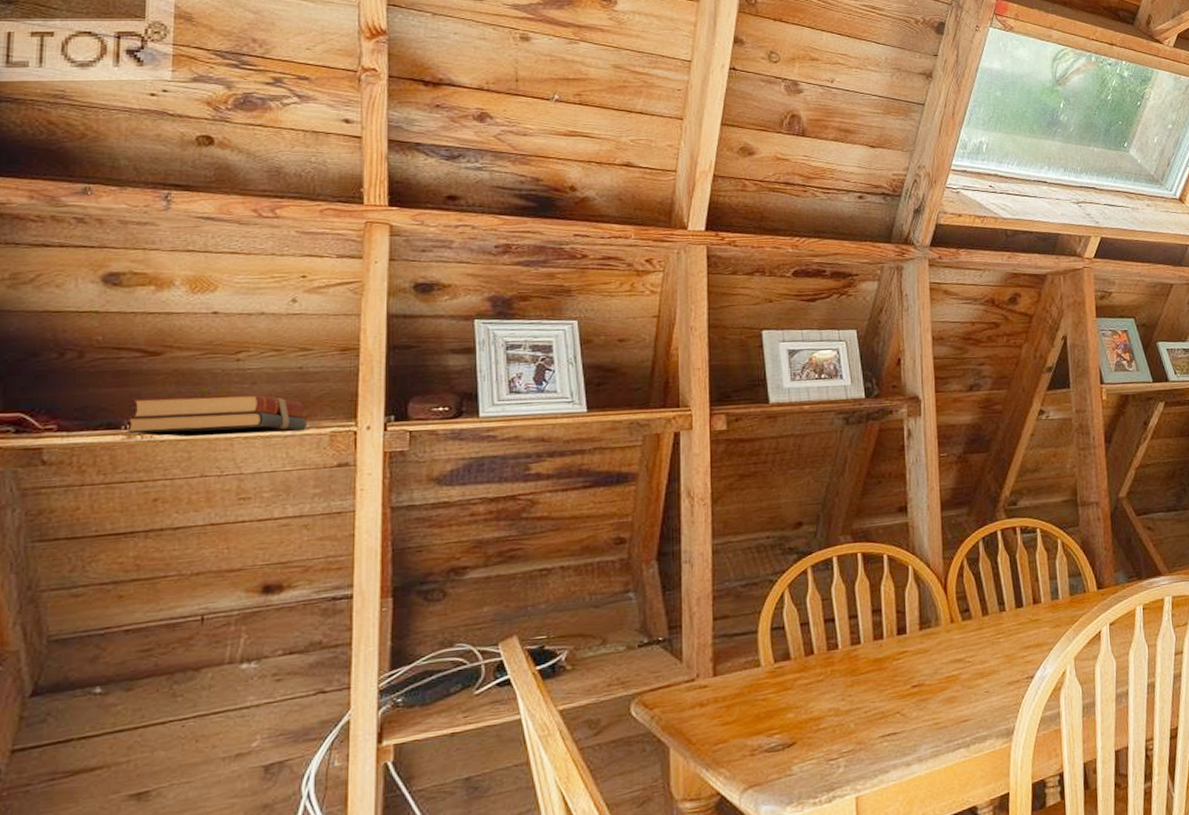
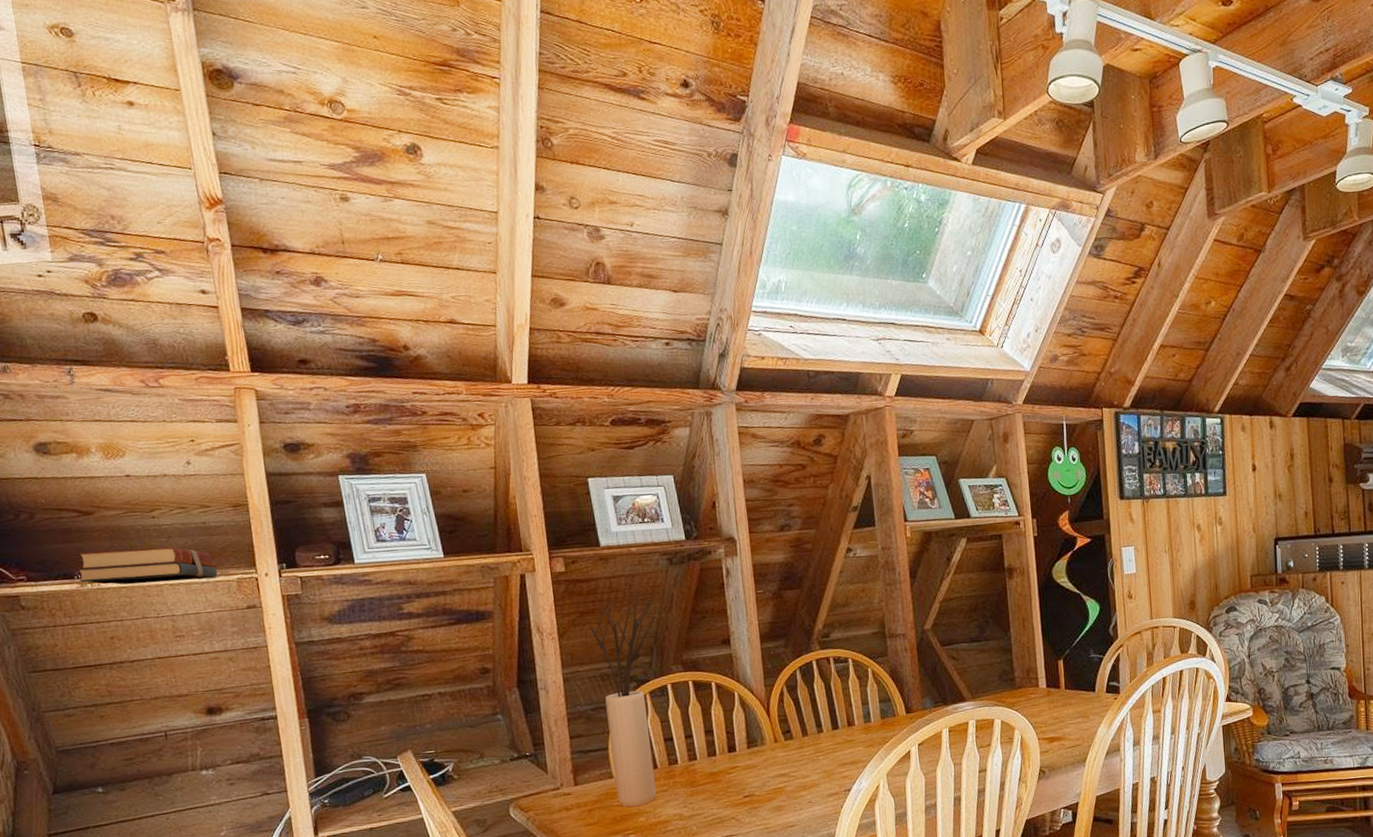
vase: none [749,451,825,702] -> present [589,590,657,808]

